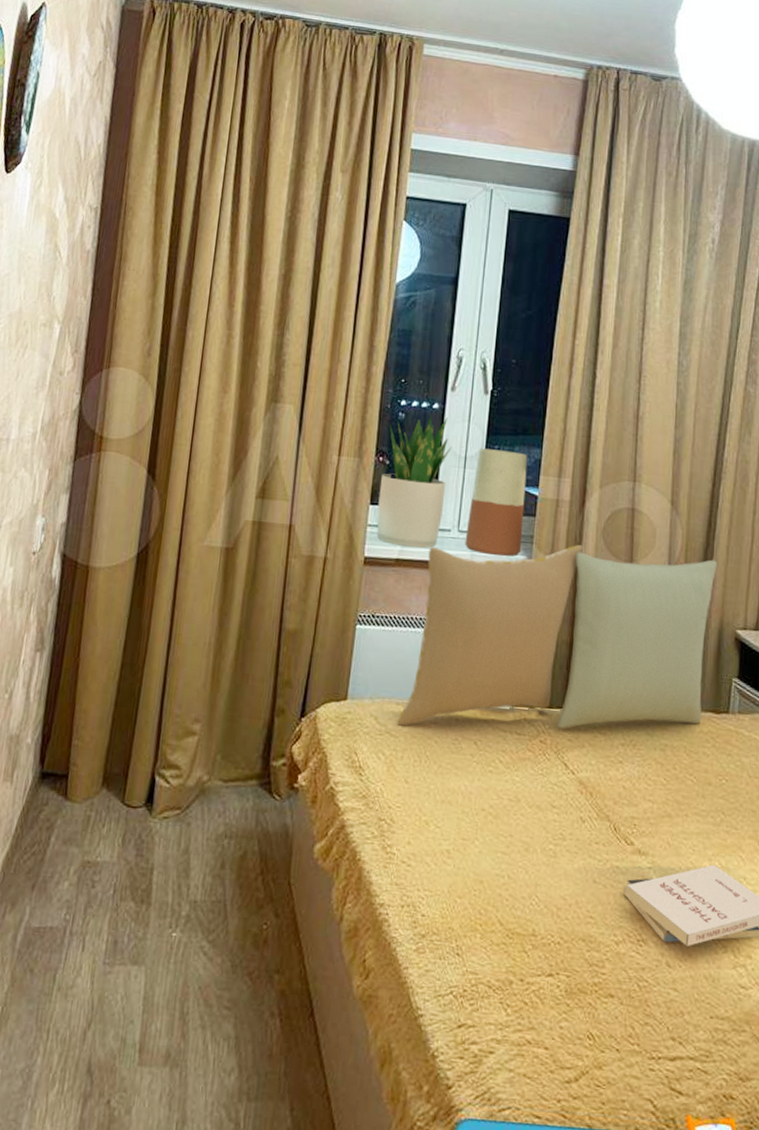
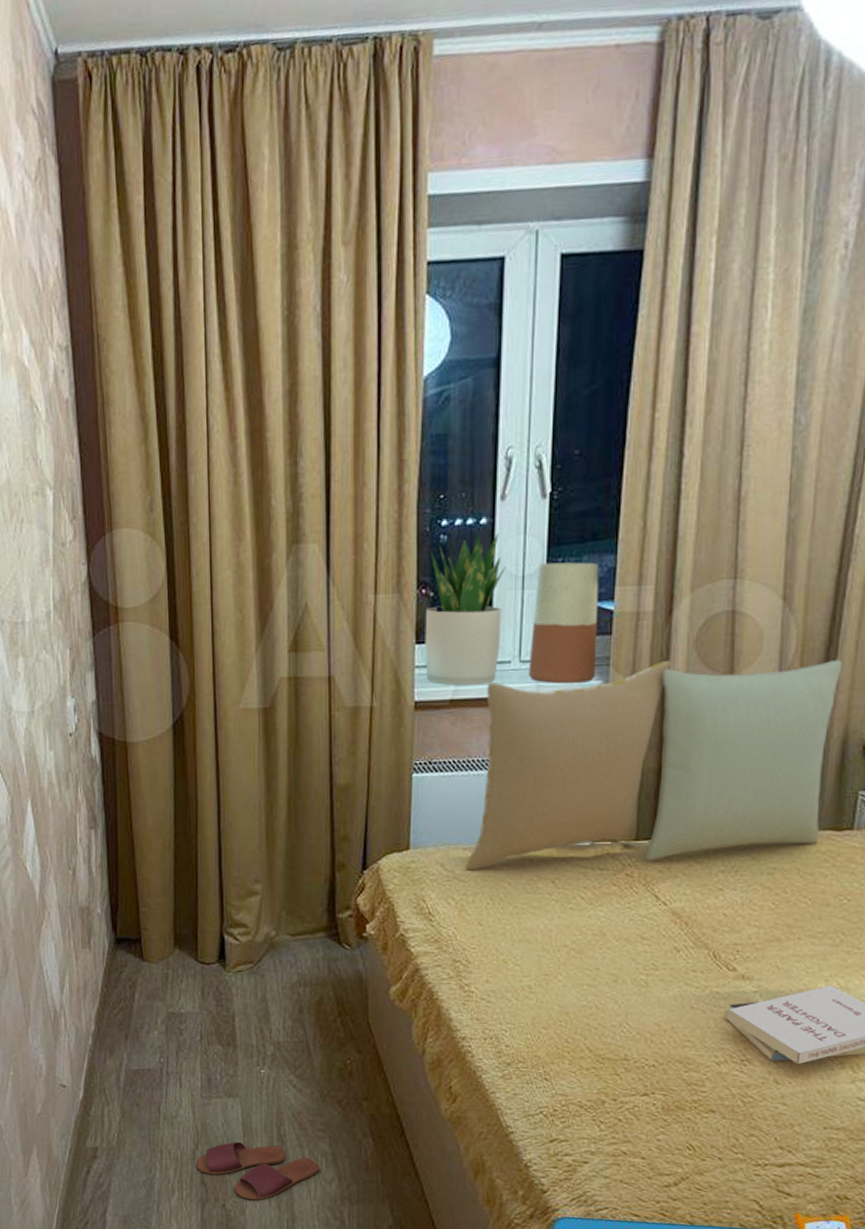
slippers: none [84,1020,221,1096] -> present [195,1141,320,1201]

